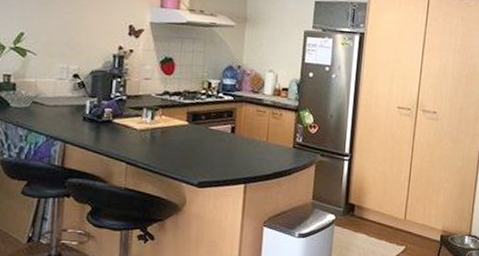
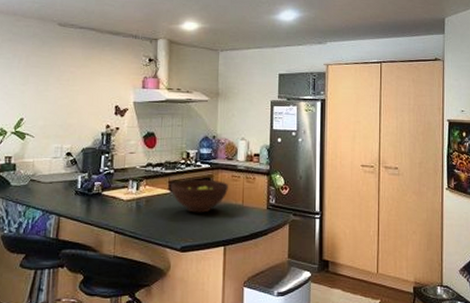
fruit bowl: none [189,111,252,148] -> present [171,179,228,213]

